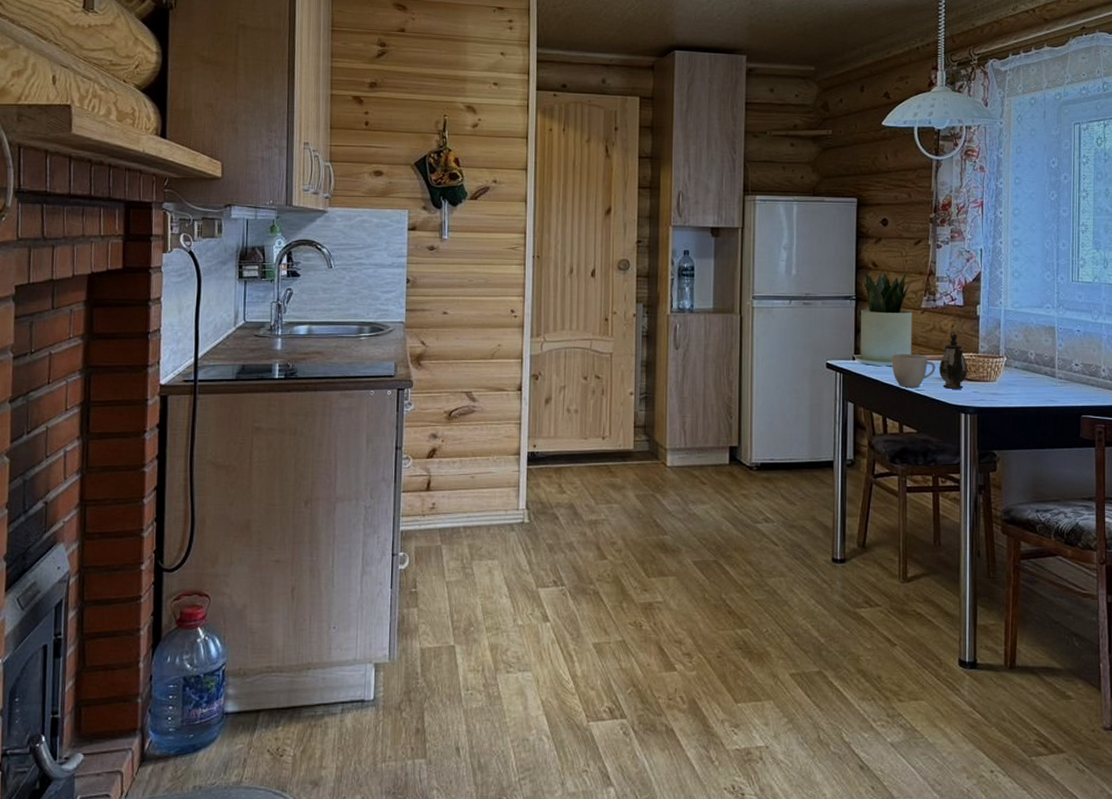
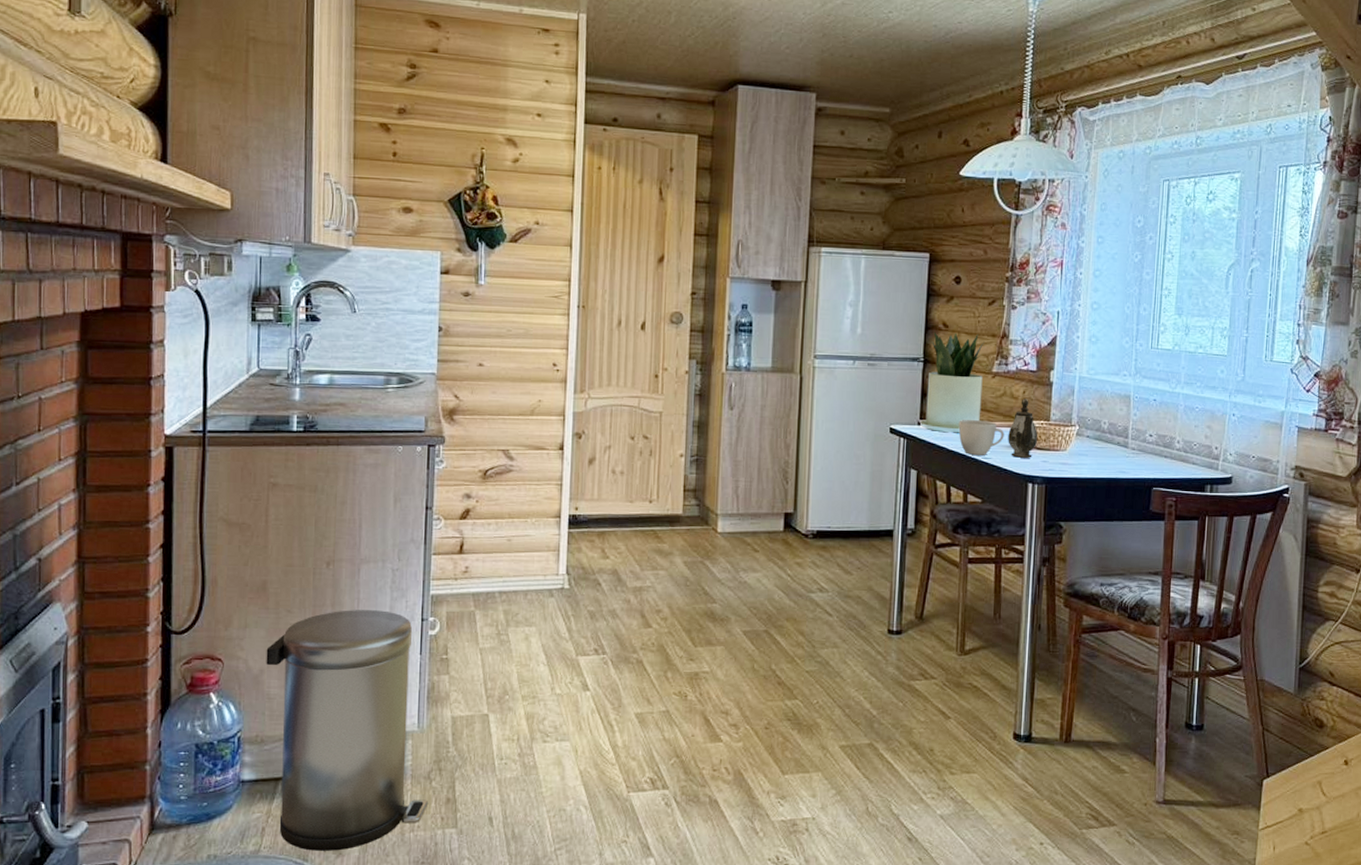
pedal bin: none [249,546,400,782] -> present [266,610,429,851]

